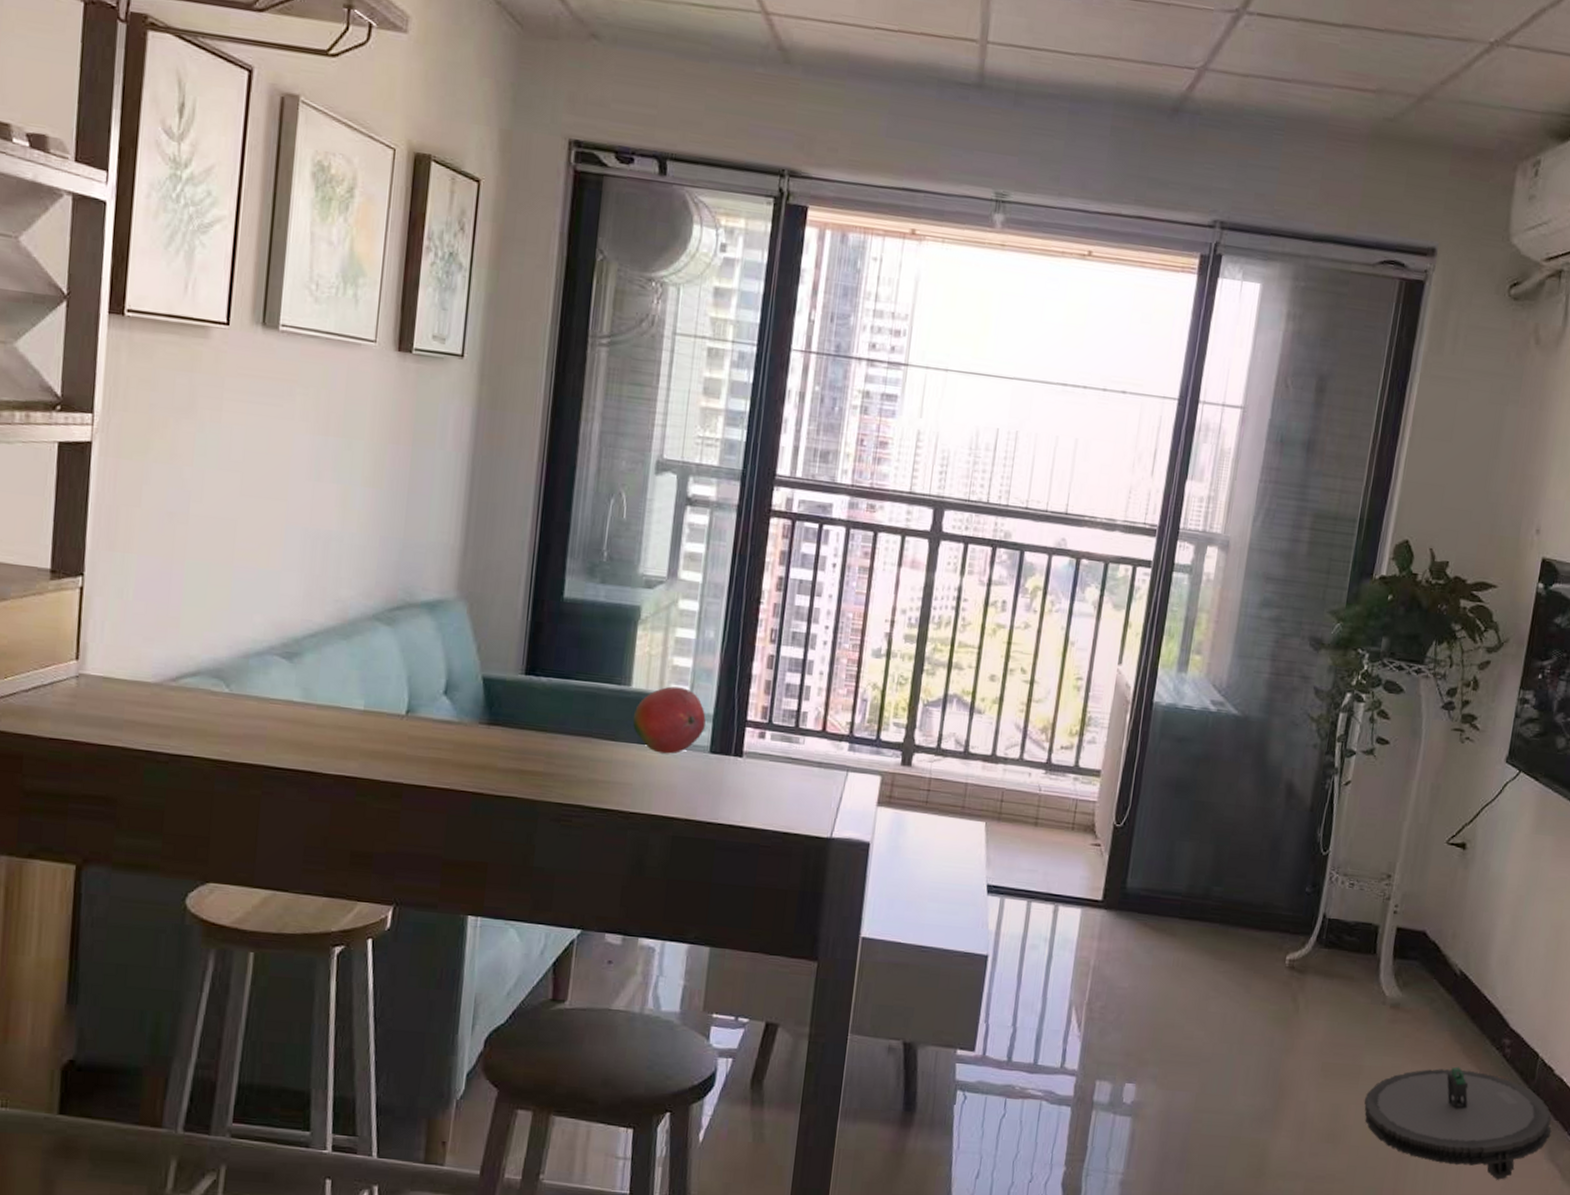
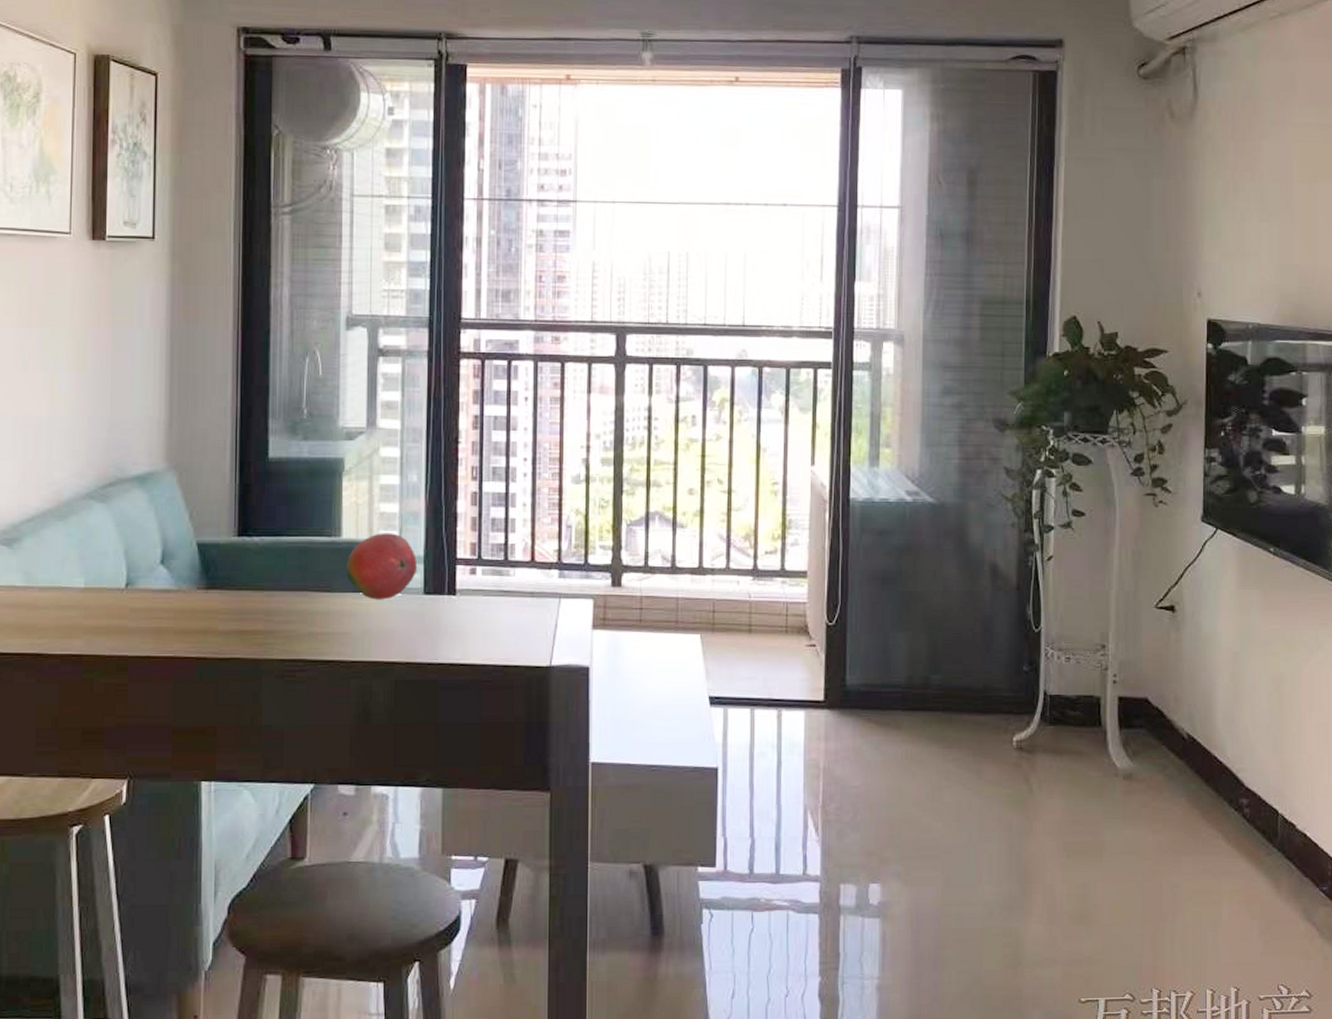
robot vacuum: present [1364,1066,1552,1180] -> none [1110,832,1303,945]

